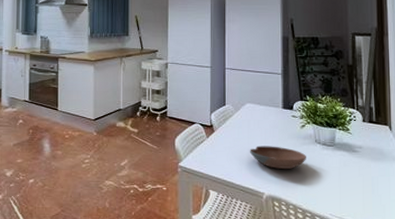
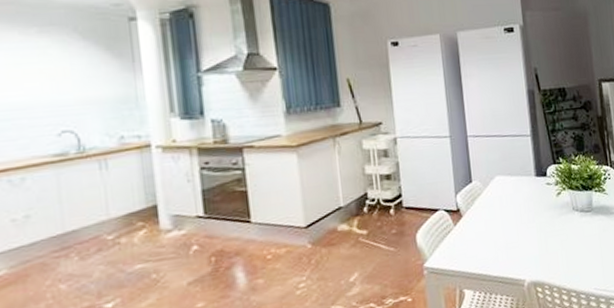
bowl: present [249,146,306,169] -> none [504,222,566,249]

